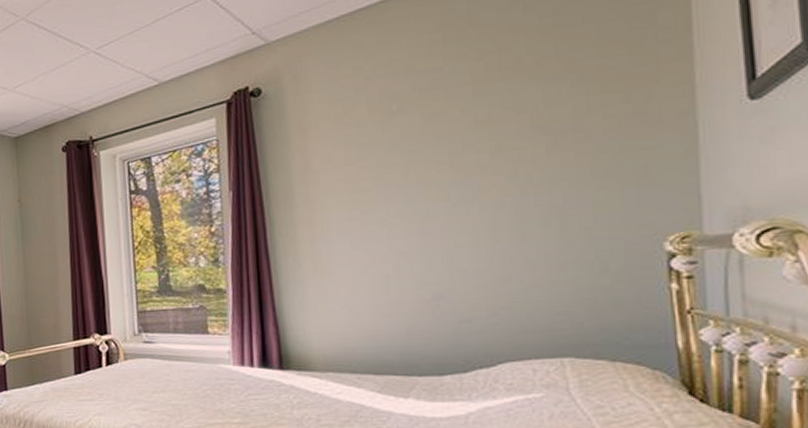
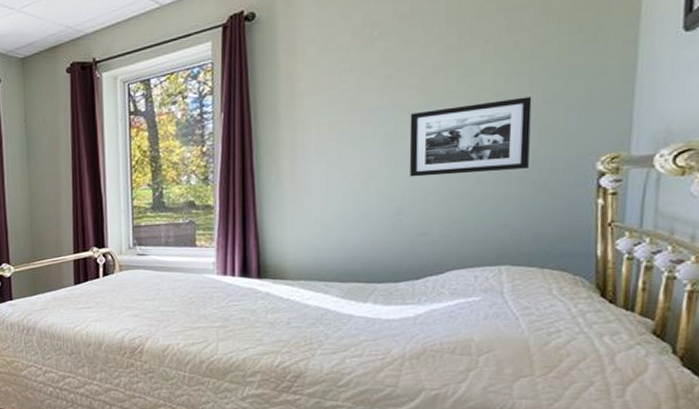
picture frame: none [441,171,584,259] -> present [409,96,532,177]

